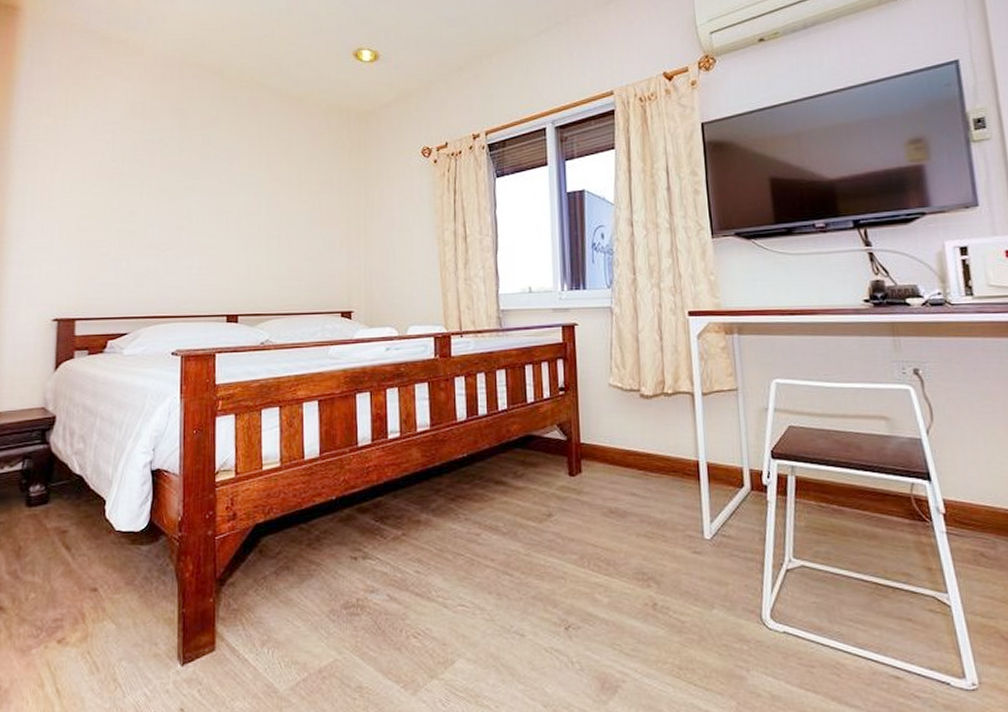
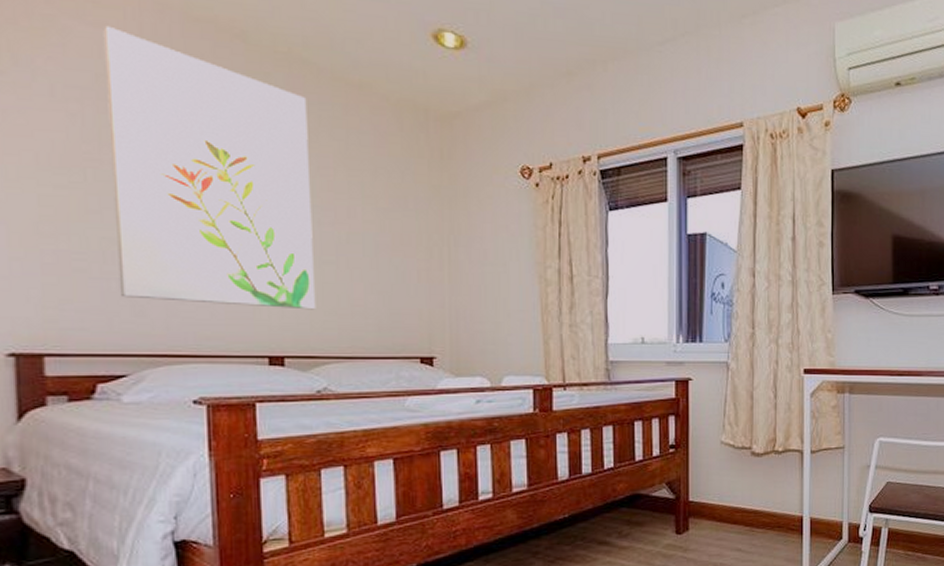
wall art: none [127,78,263,276] -> present [103,25,316,310]

